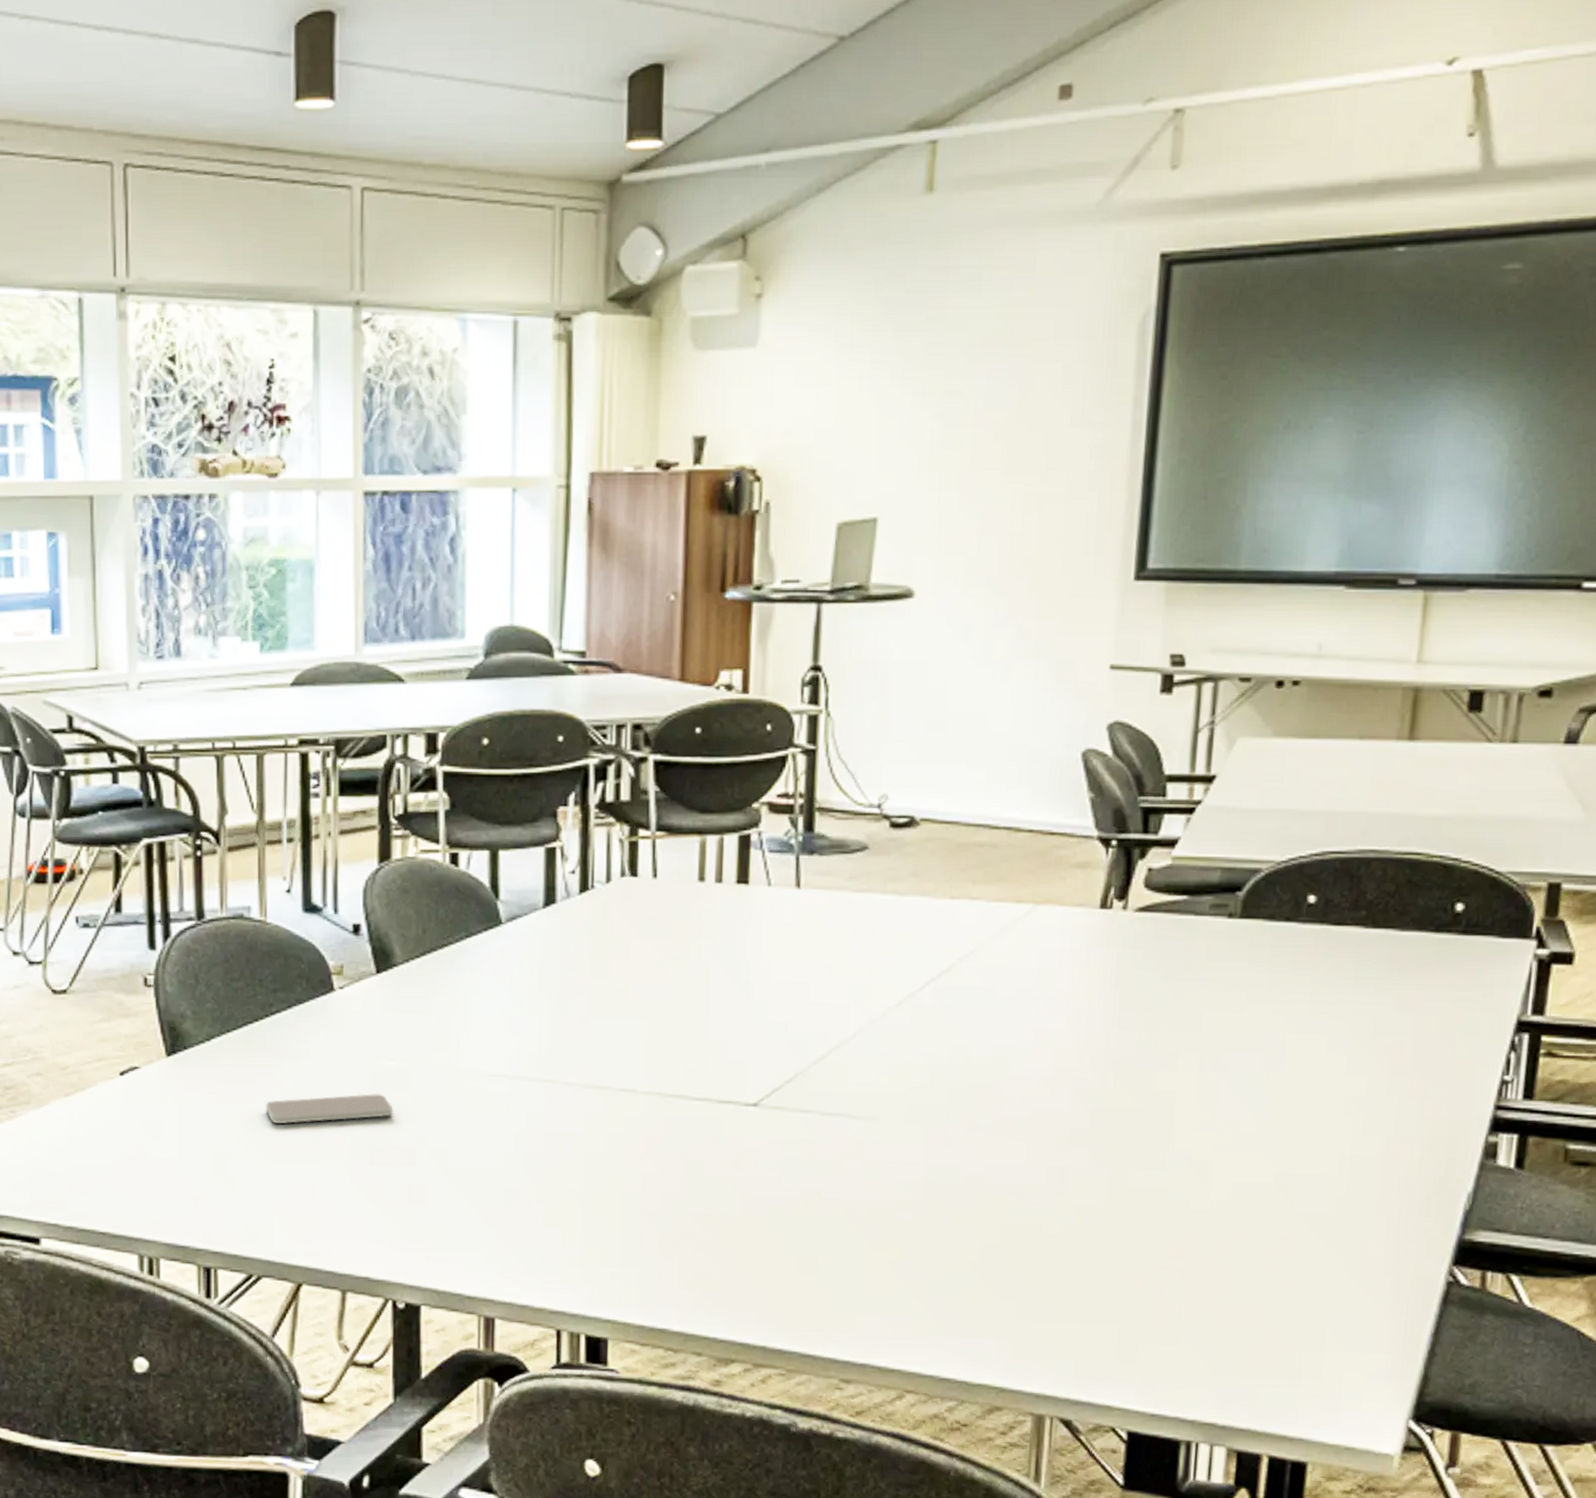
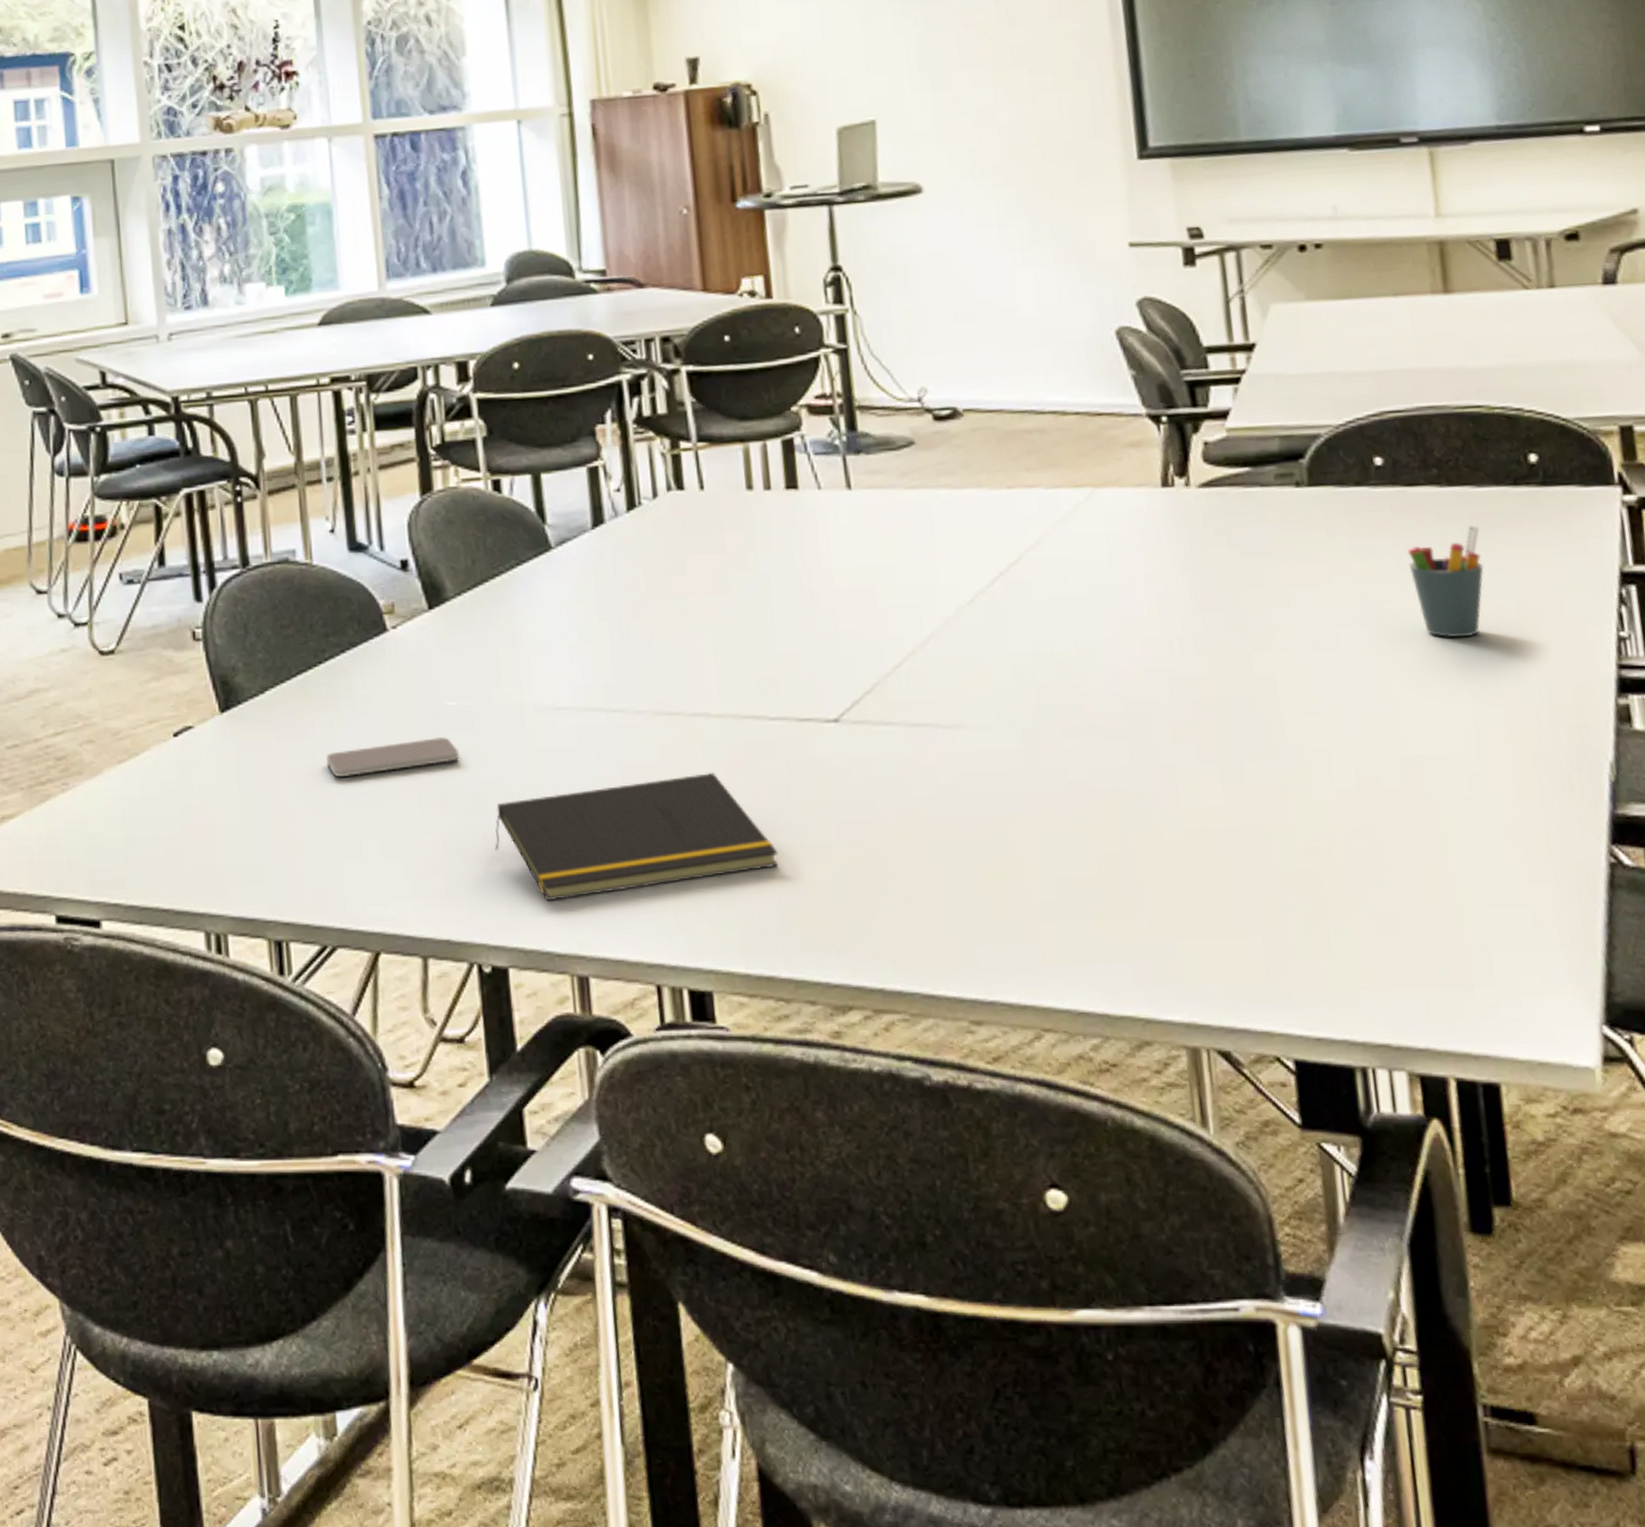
notepad: none [418,1143,684,1249] -> present [495,772,779,900]
pen holder: none [1320,966,1394,1071] -> present [1408,525,1484,638]

